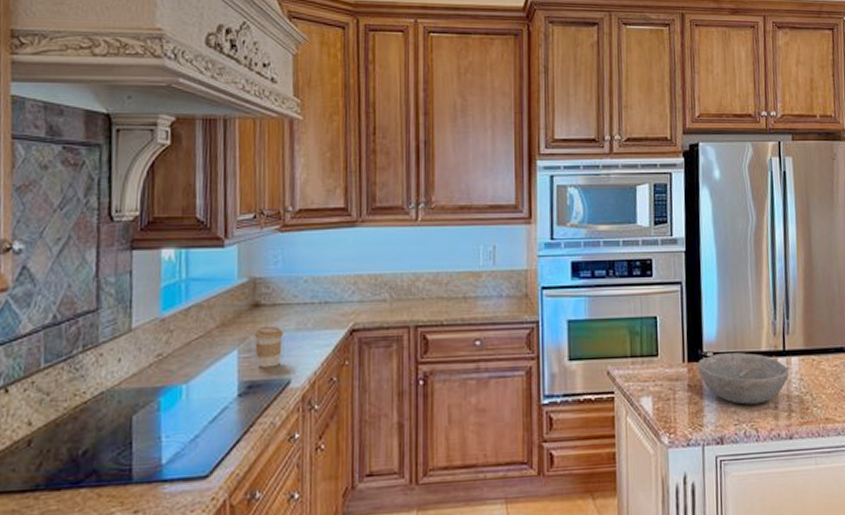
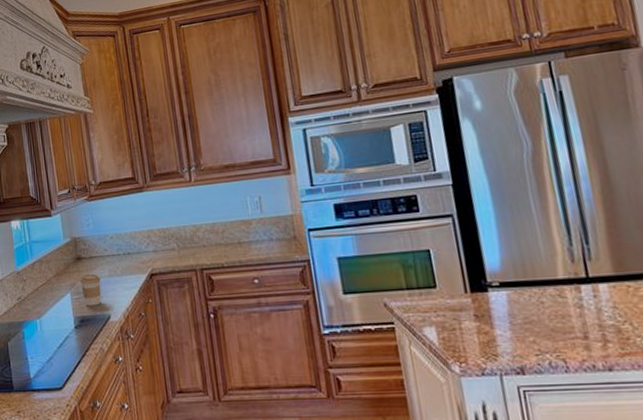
bowl: present [698,353,789,405] -> none [482,281,598,335]

